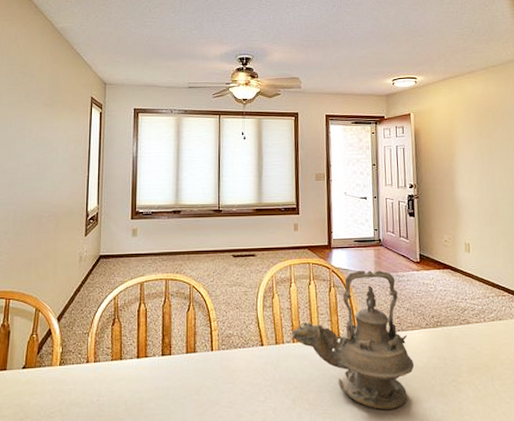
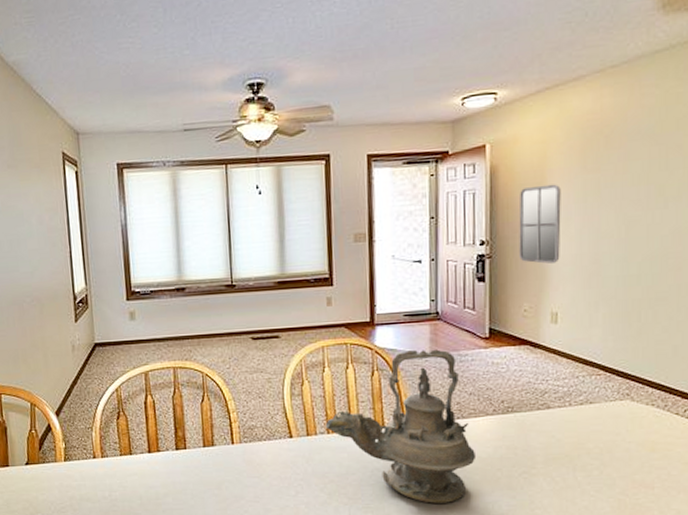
home mirror: none [436,145,468,205] -> present [519,184,561,265]

